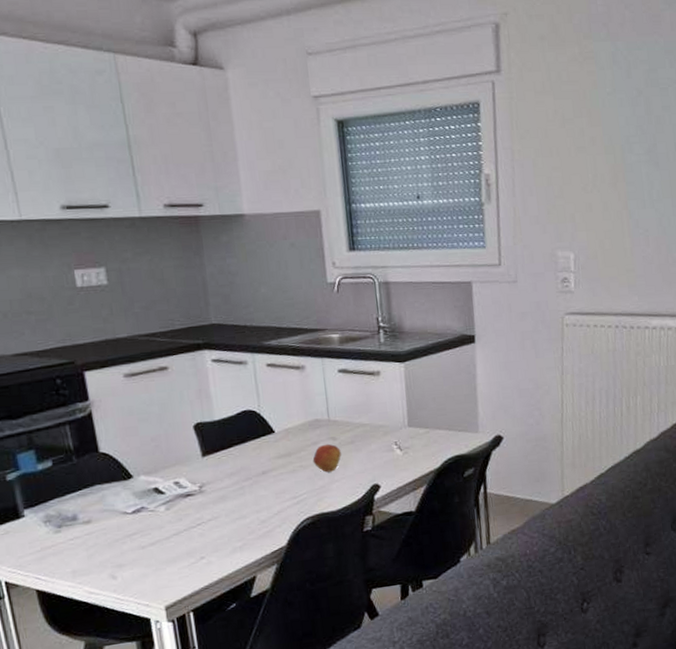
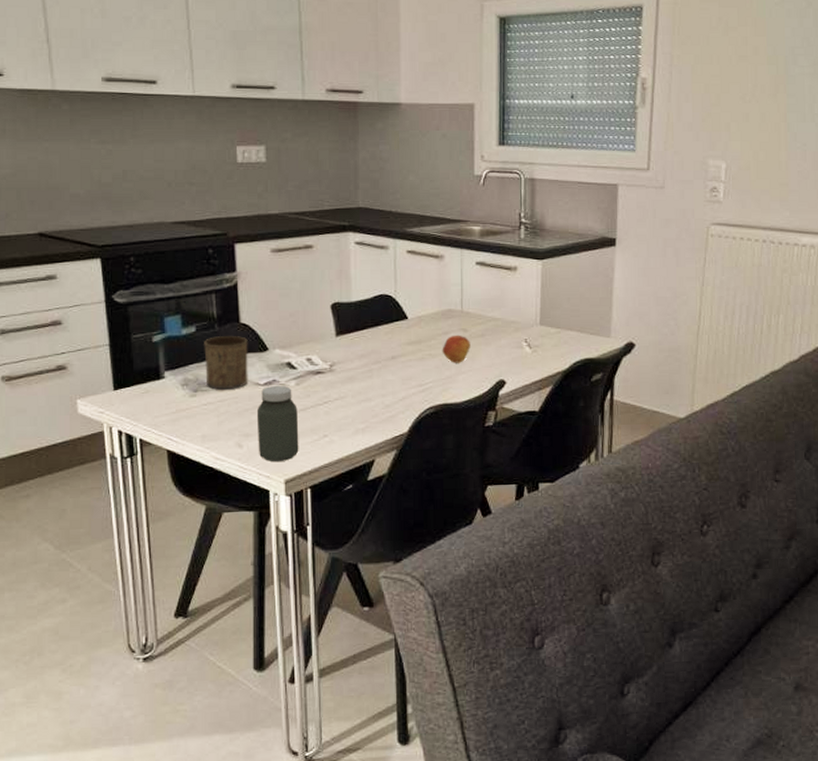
cup: none [63,466,115,523] -> present [204,336,248,390]
jar: none [127,511,177,590] -> present [256,385,299,462]

